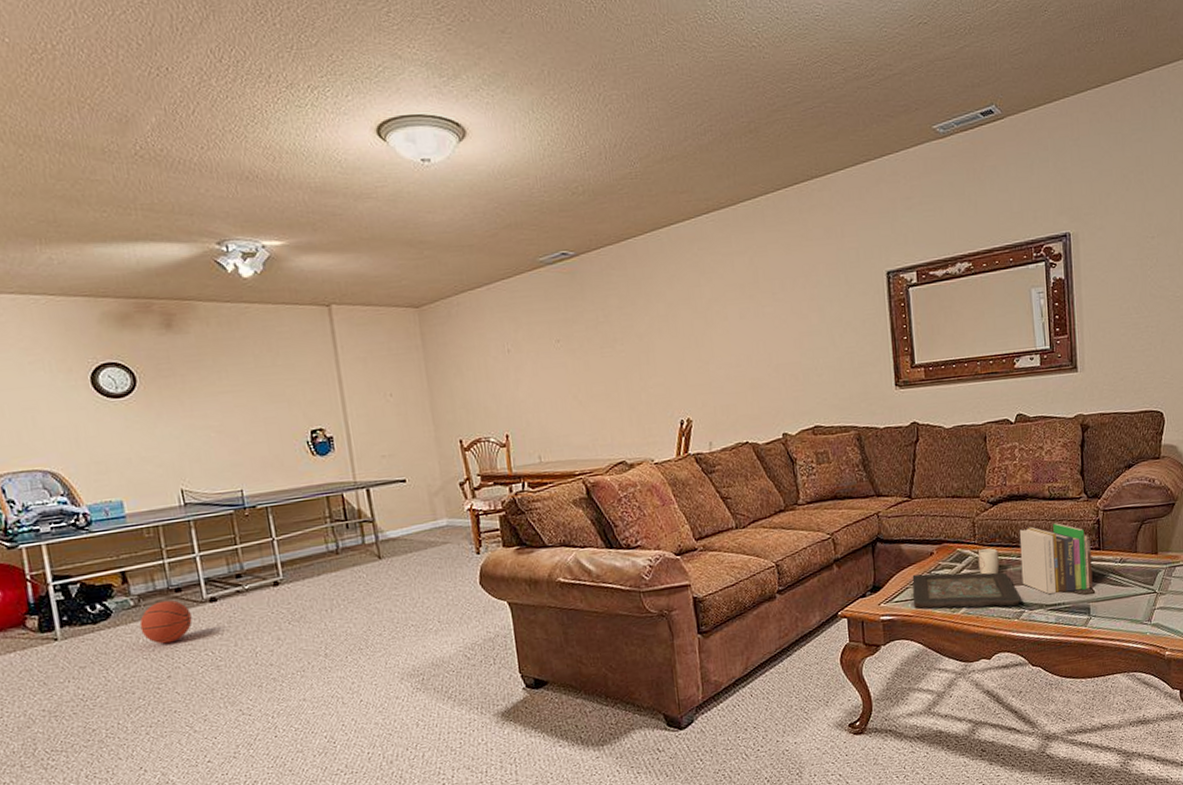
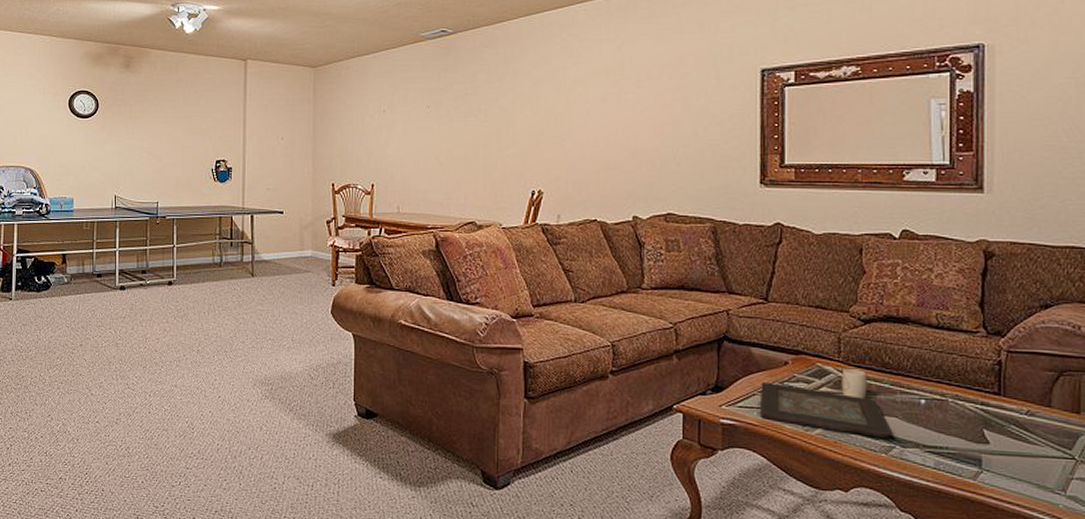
basketball: present [139,600,193,645] -> none [68,282,105,318]
books: present [1019,523,1093,594] -> none [895,354,988,438]

